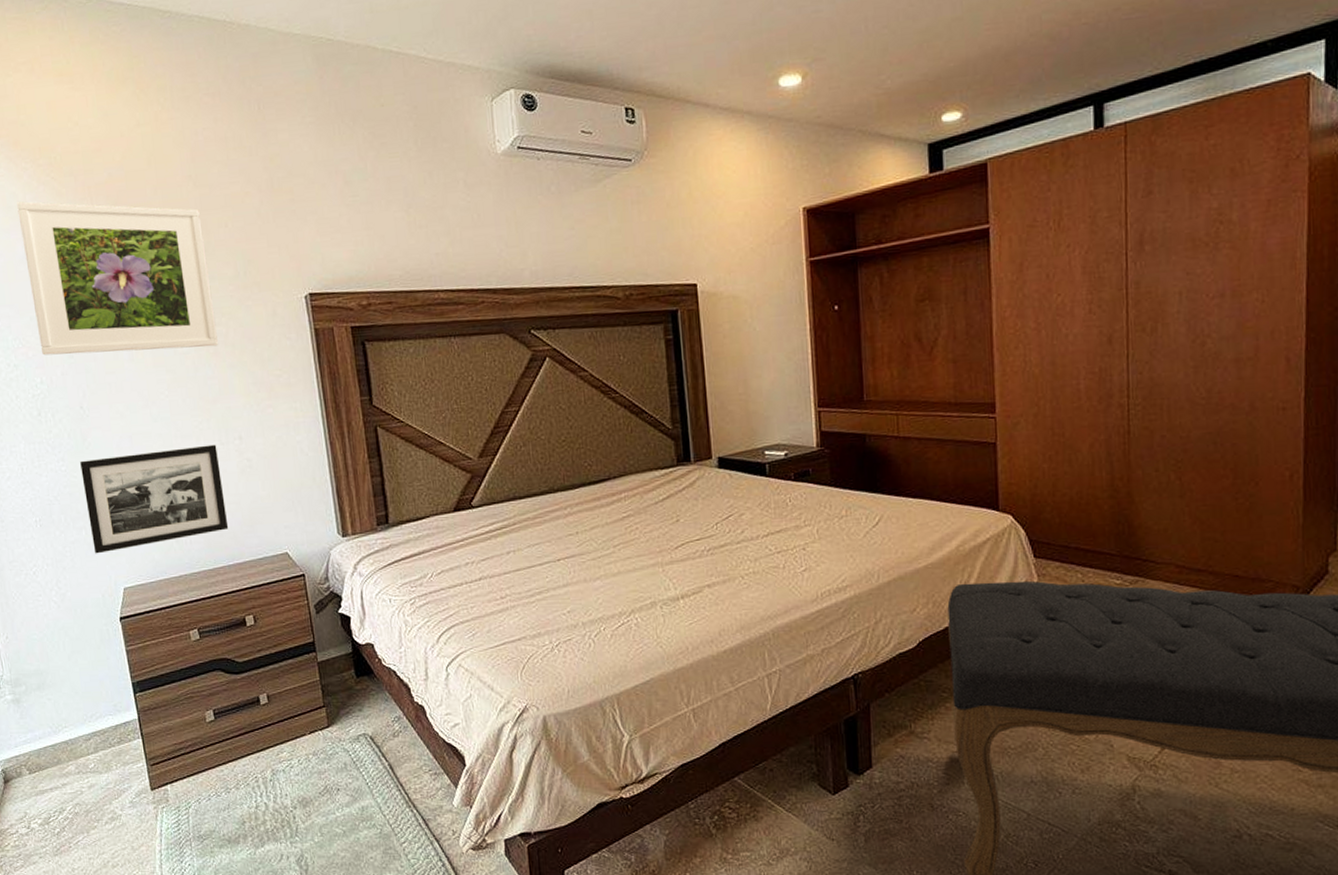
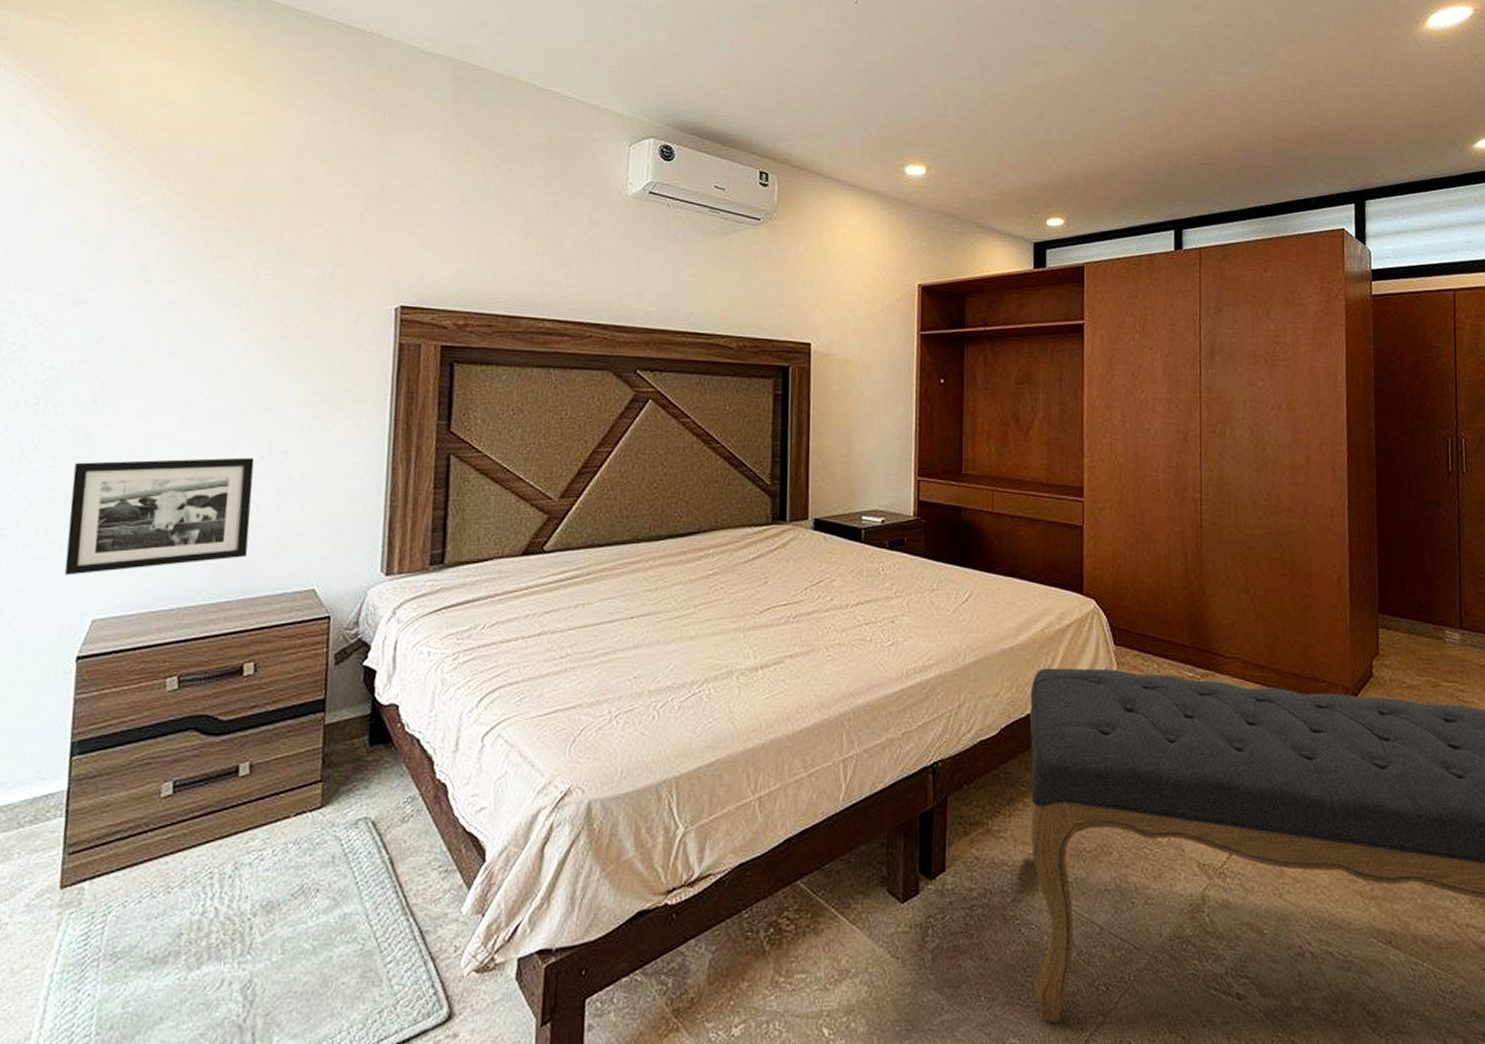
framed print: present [17,201,219,356] -> none [61,170,294,350]

